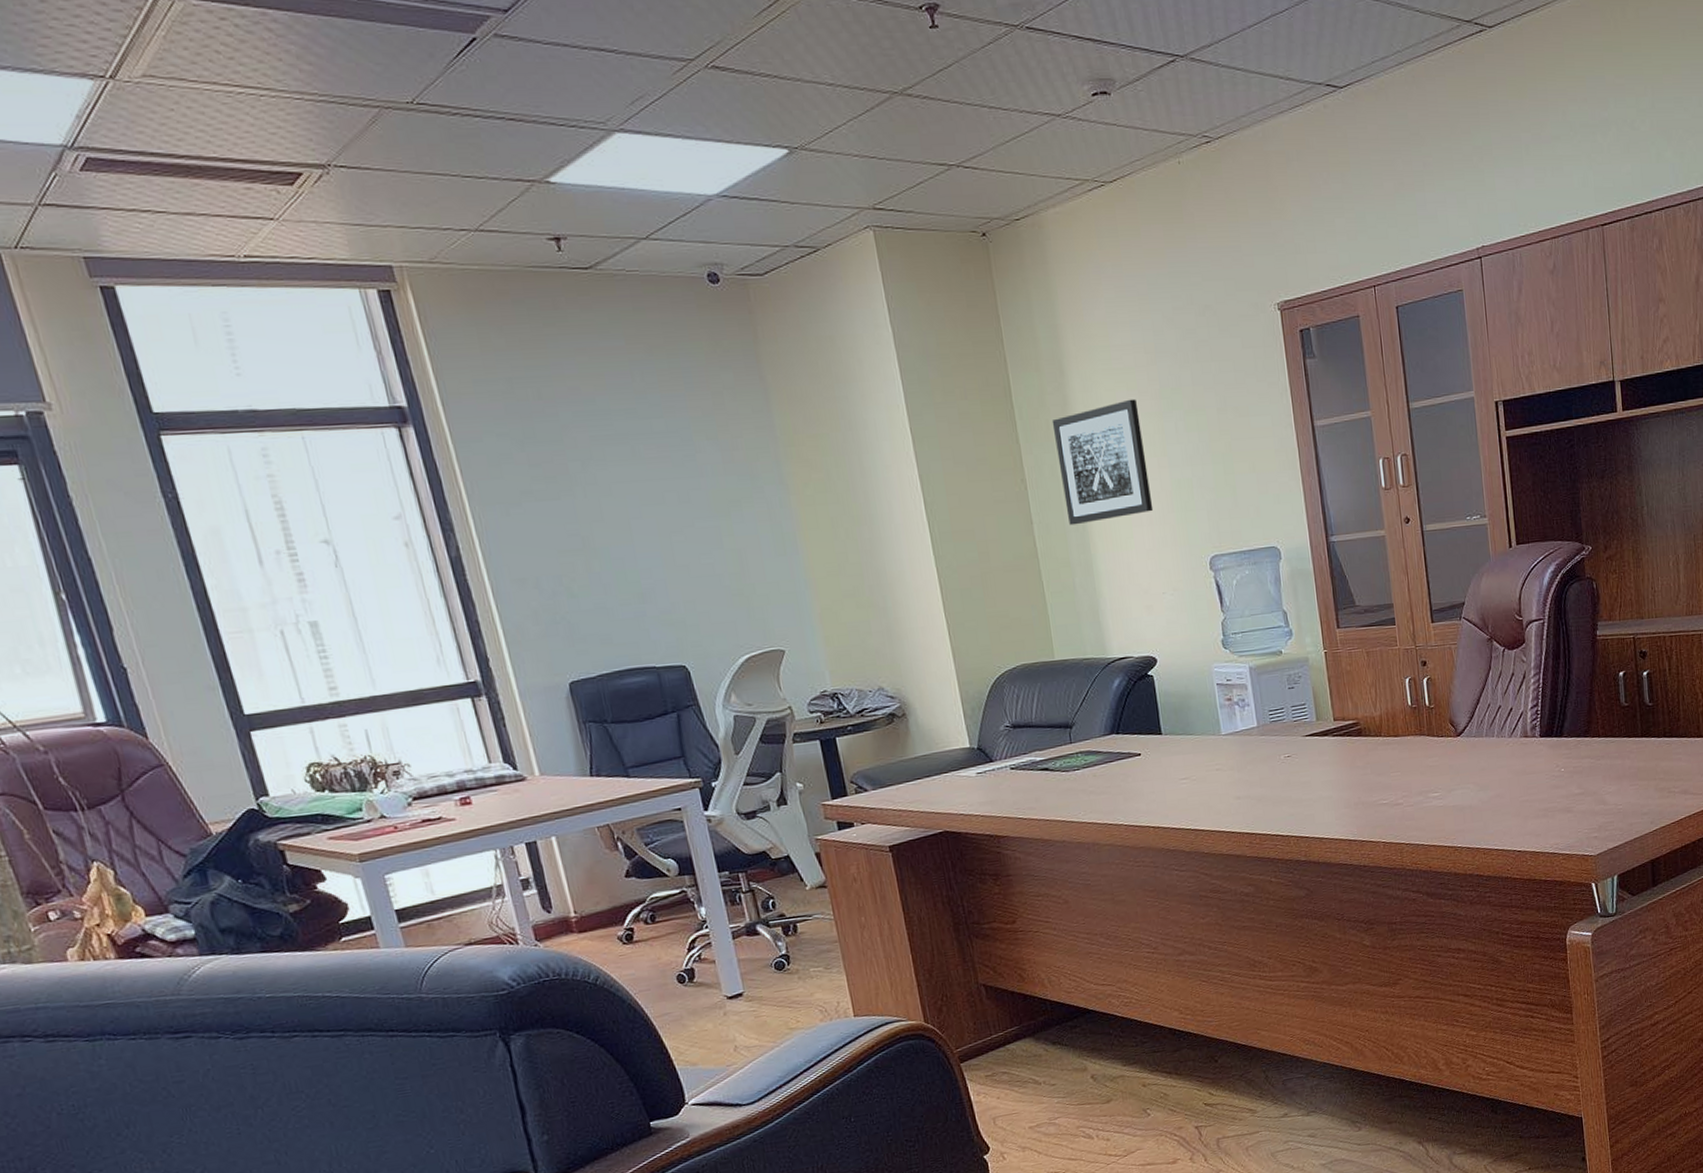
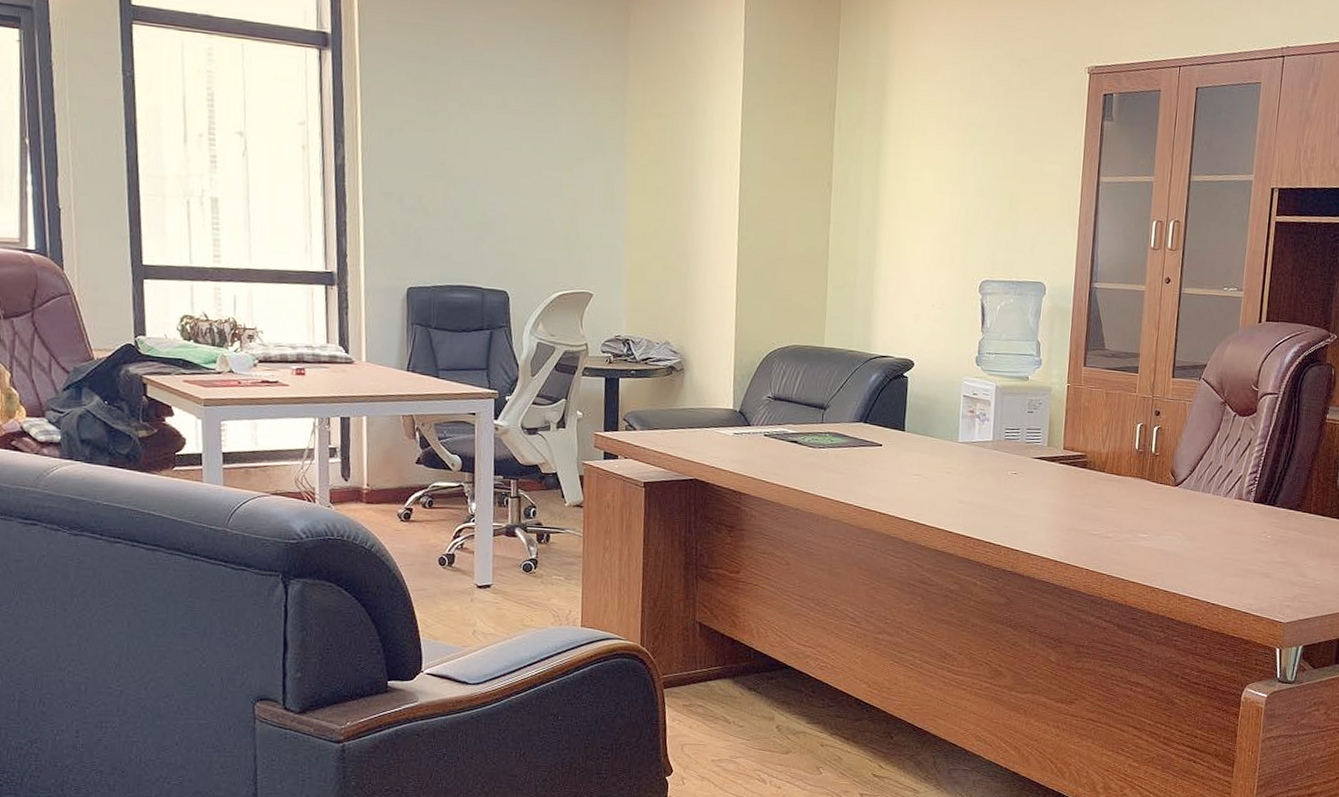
wall art: present [1052,398,1154,526] -> none [862,129,944,232]

